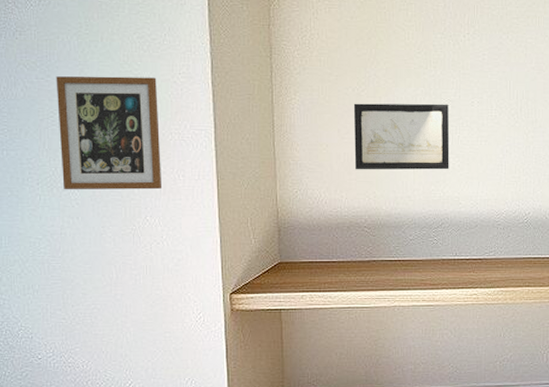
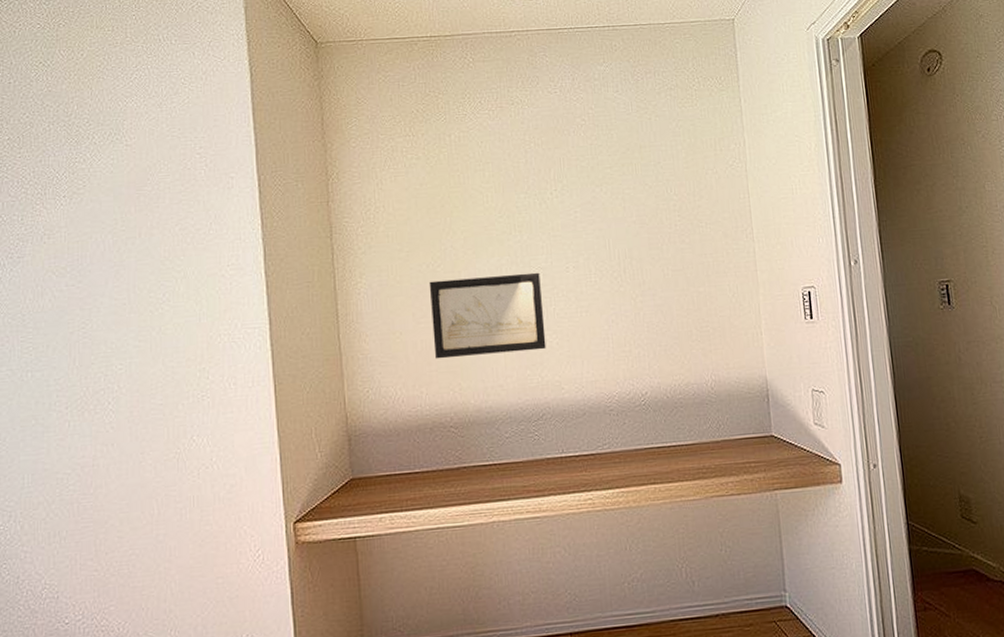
picture frame: present [56,76,161,190] -> none [88,272,210,413]

